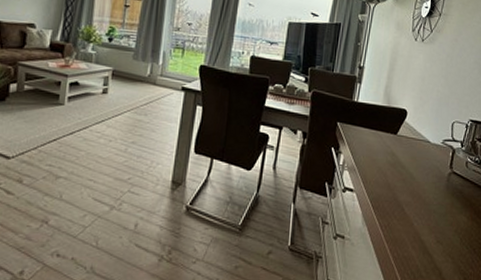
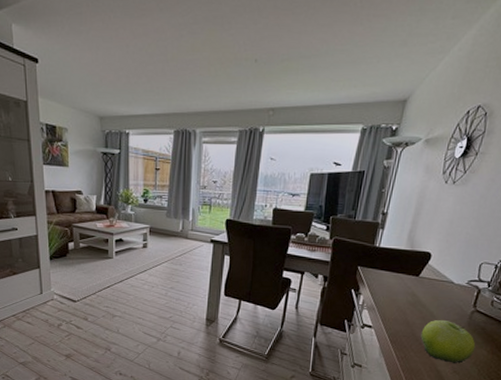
fruit: none [402,183,456,232] -> present [421,320,476,364]

